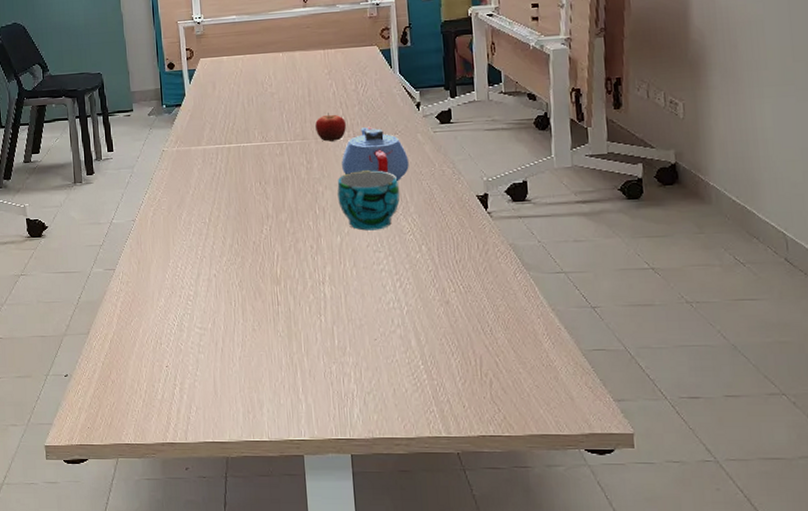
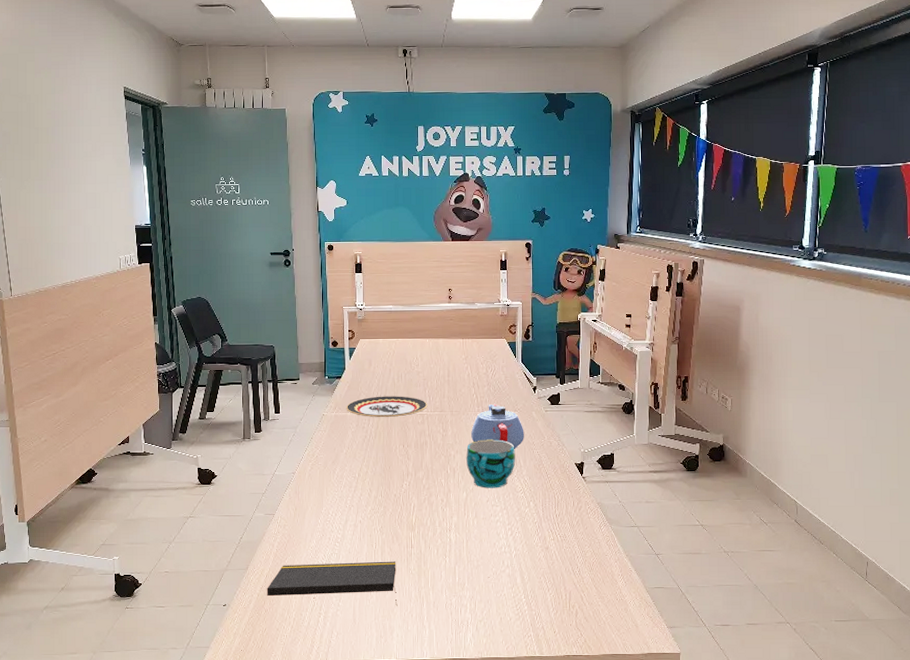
notepad: none [112,322,266,375] -> present [267,561,398,606]
plate: none [189,123,286,151] -> present [346,396,428,417]
fruit: present [315,112,347,142] -> none [452,390,477,414]

